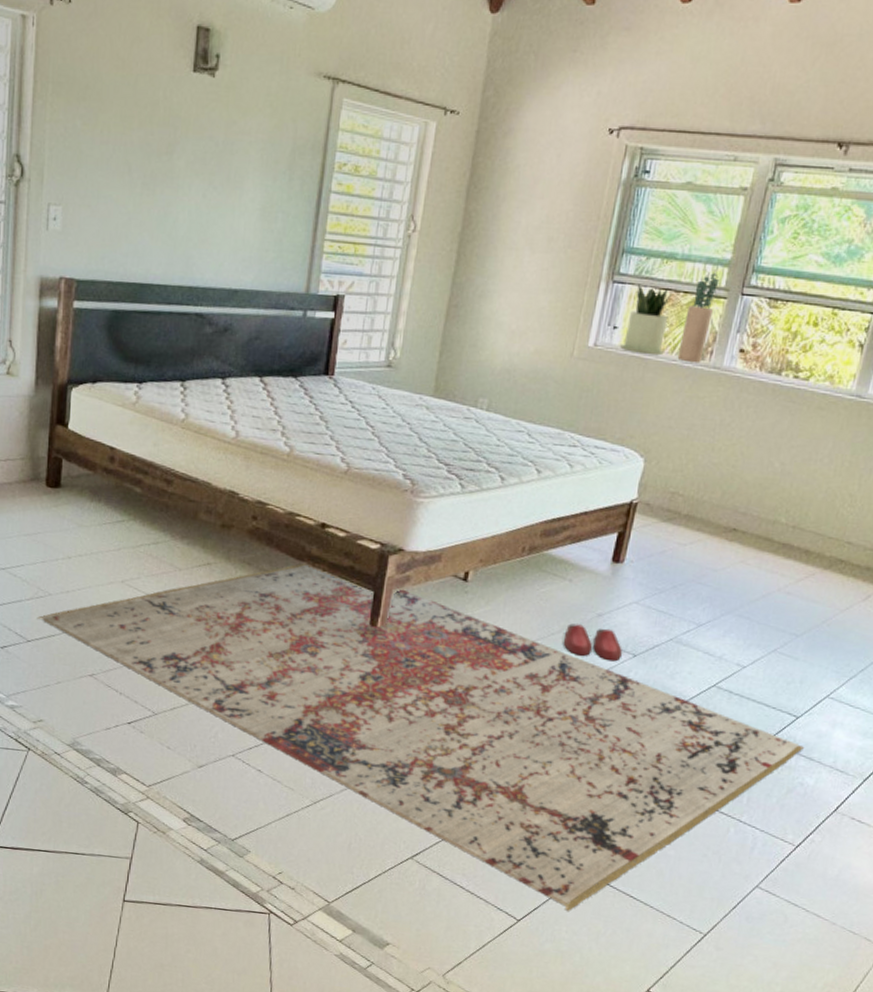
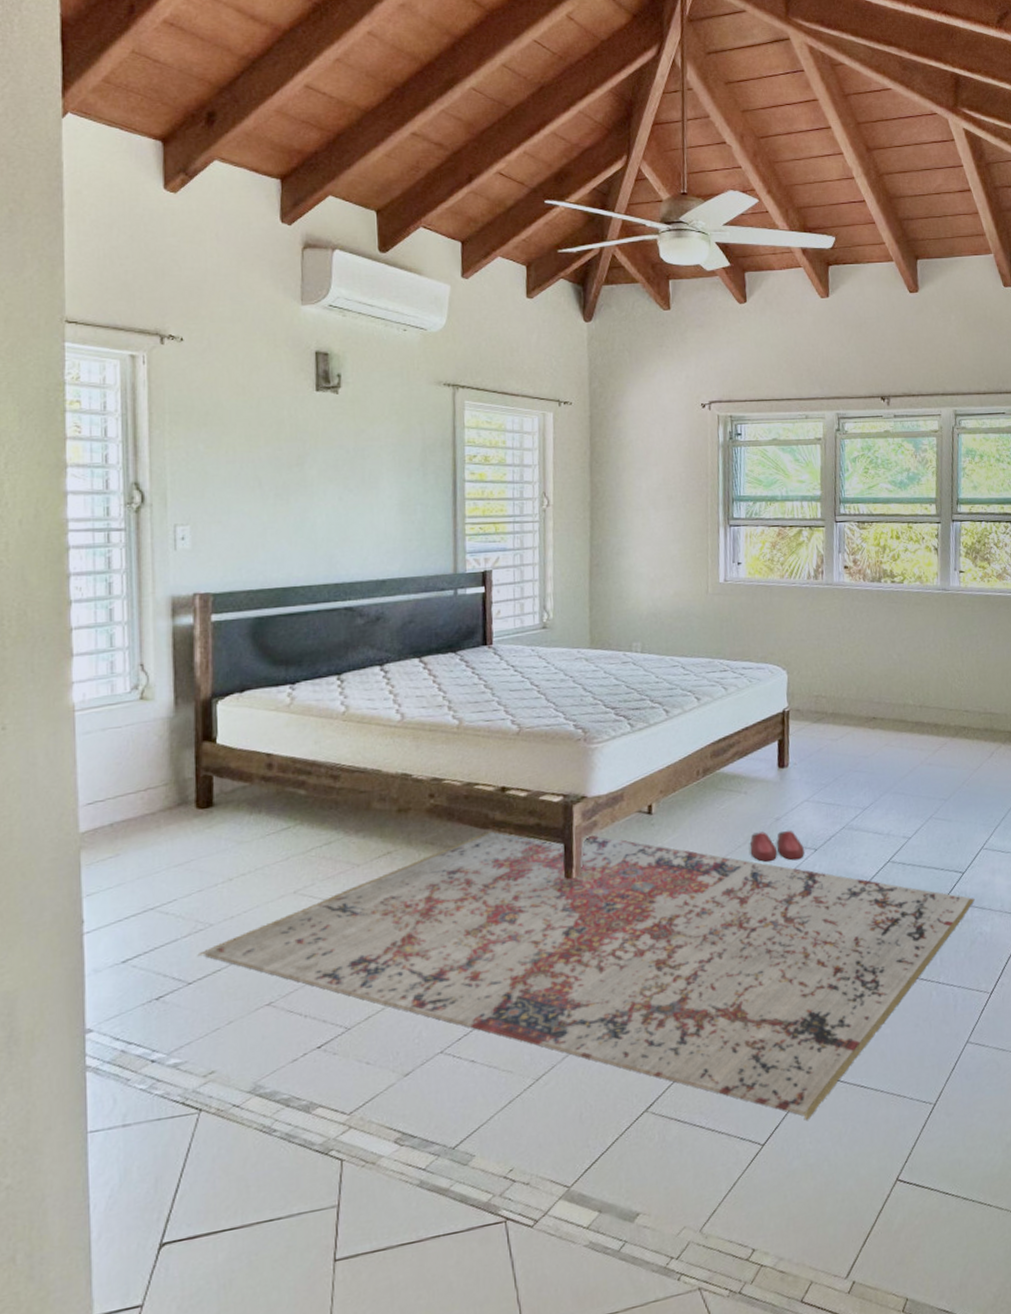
planter: present [620,284,671,356] -> none [746,524,784,583]
vase: present [677,268,720,363] -> none [795,504,817,584]

